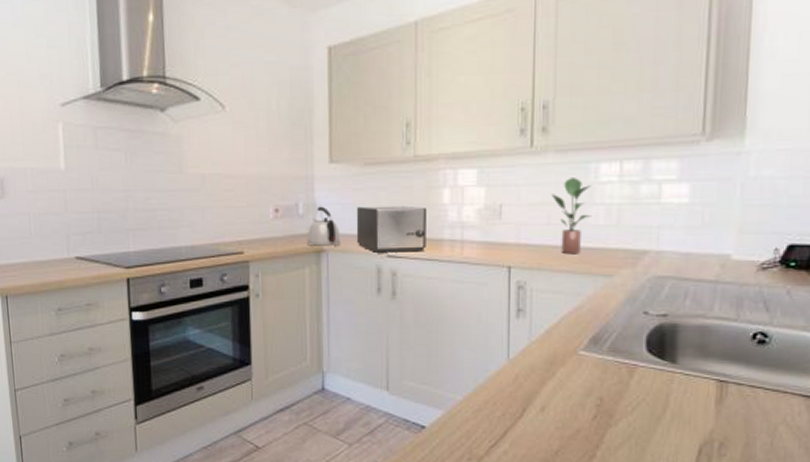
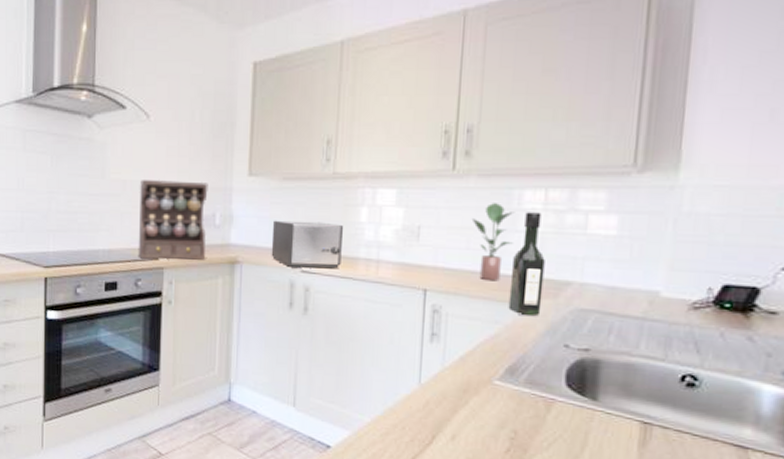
spice rack: none [219,172,290,254] -> present [138,180,208,260]
kettle: present [307,206,341,246] -> none [222,217,256,258]
bottle: none [589,184,623,285] -> present [508,212,545,315]

